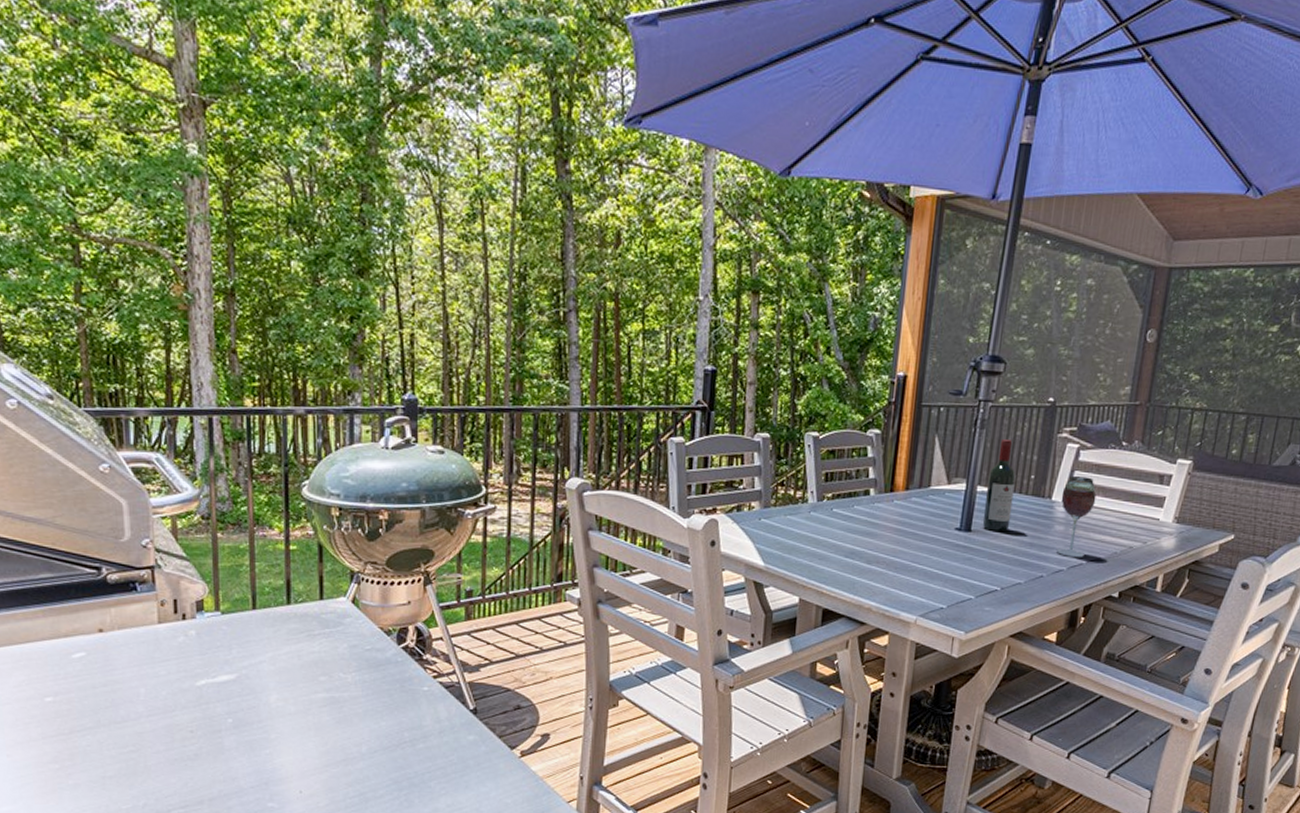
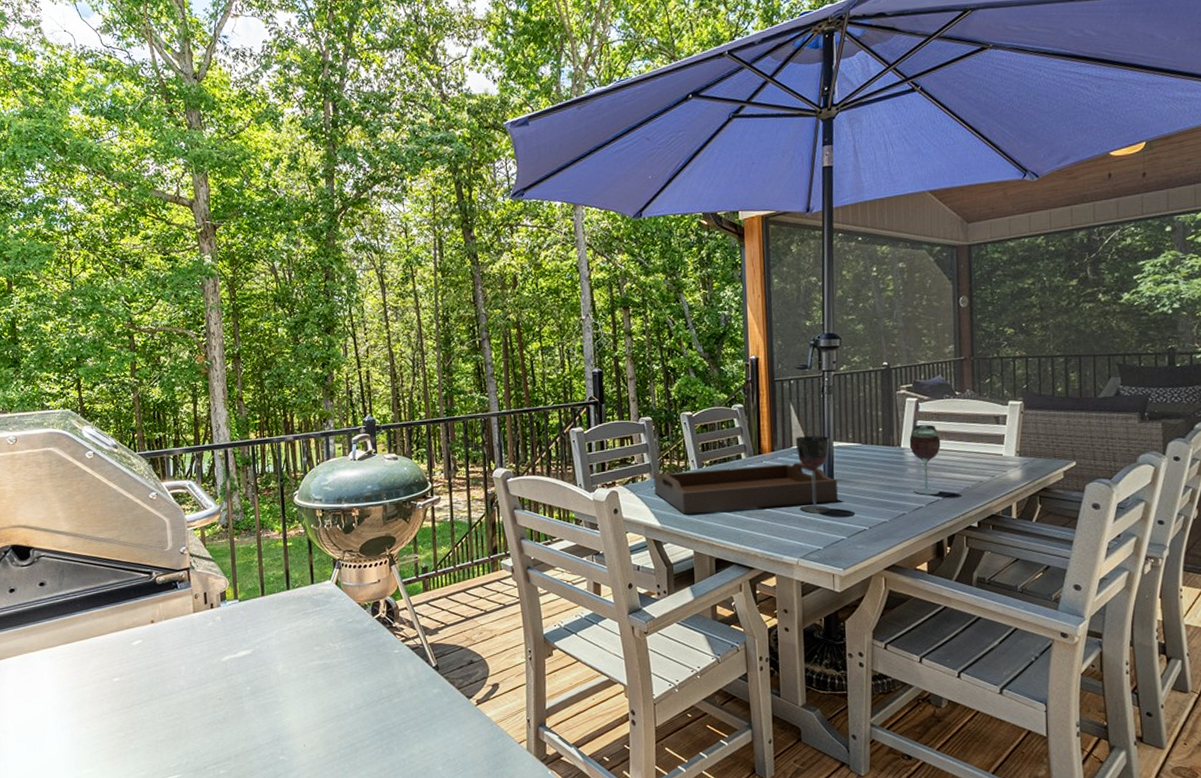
serving tray: none [762,503,976,556] -> present [653,462,838,514]
wineglass: none [927,475,974,567] -> present [795,435,831,513]
wine bottle: present [982,438,1016,531] -> none [842,400,868,479]

